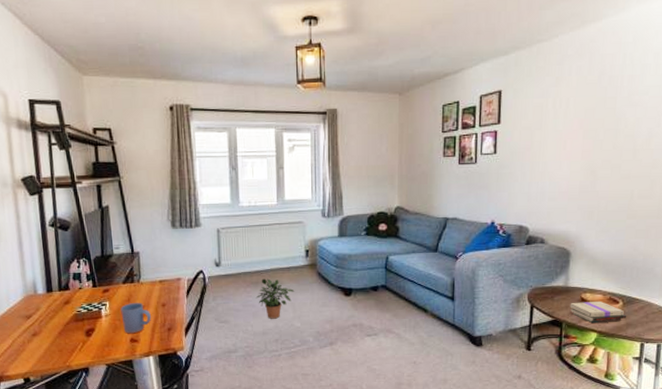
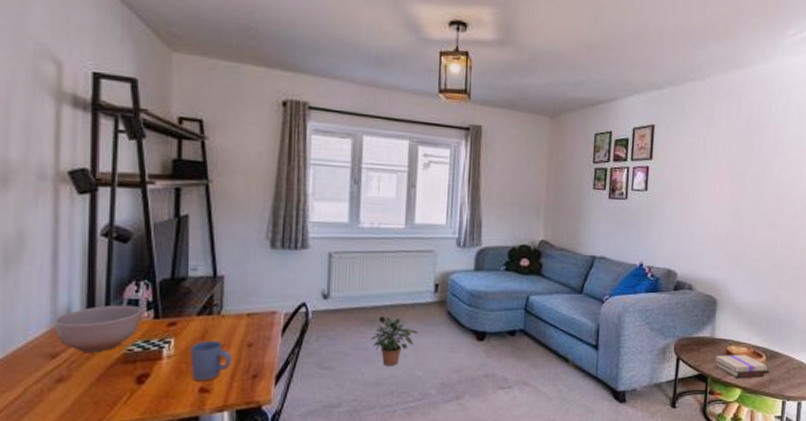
bowl: none [25,277,84,314] -> present [54,304,142,352]

